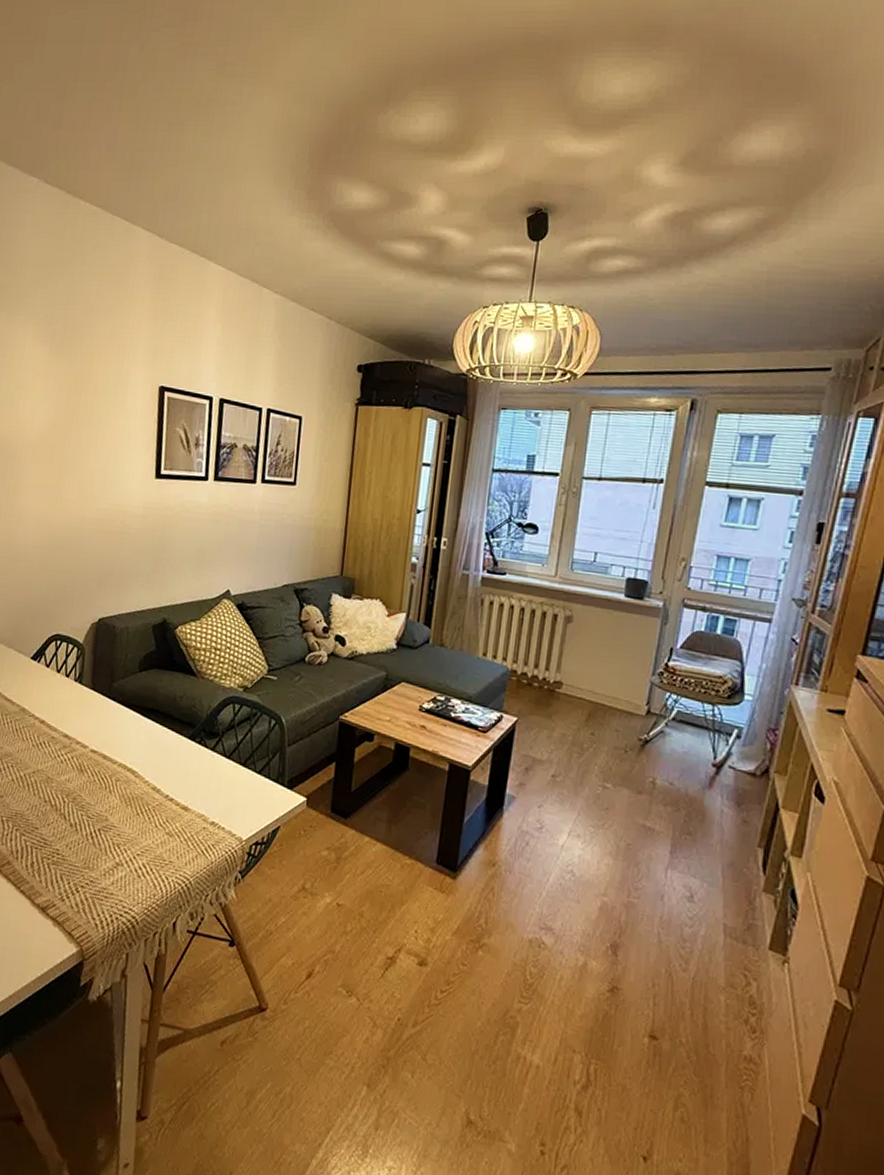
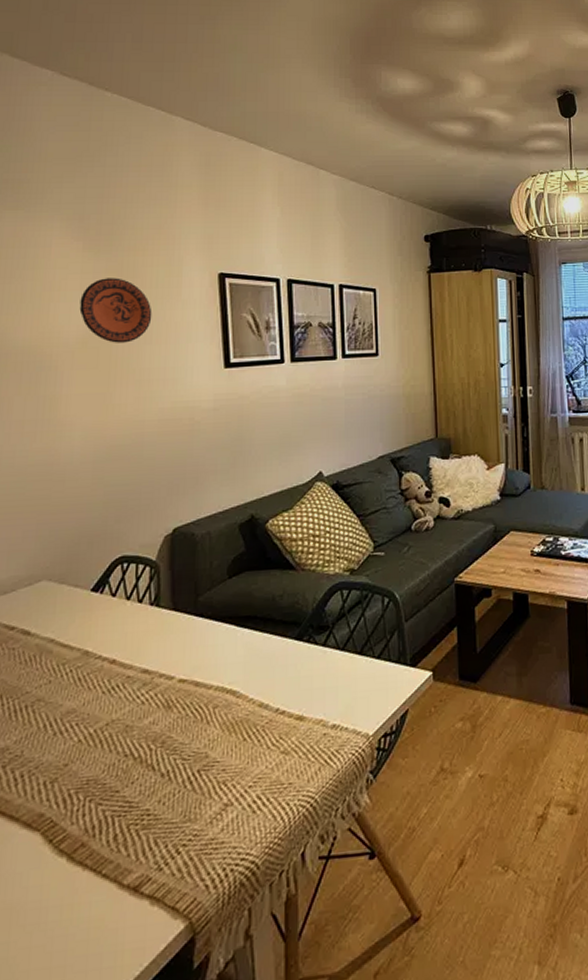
decorative plate: none [42,381,100,444] -> present [79,278,152,343]

